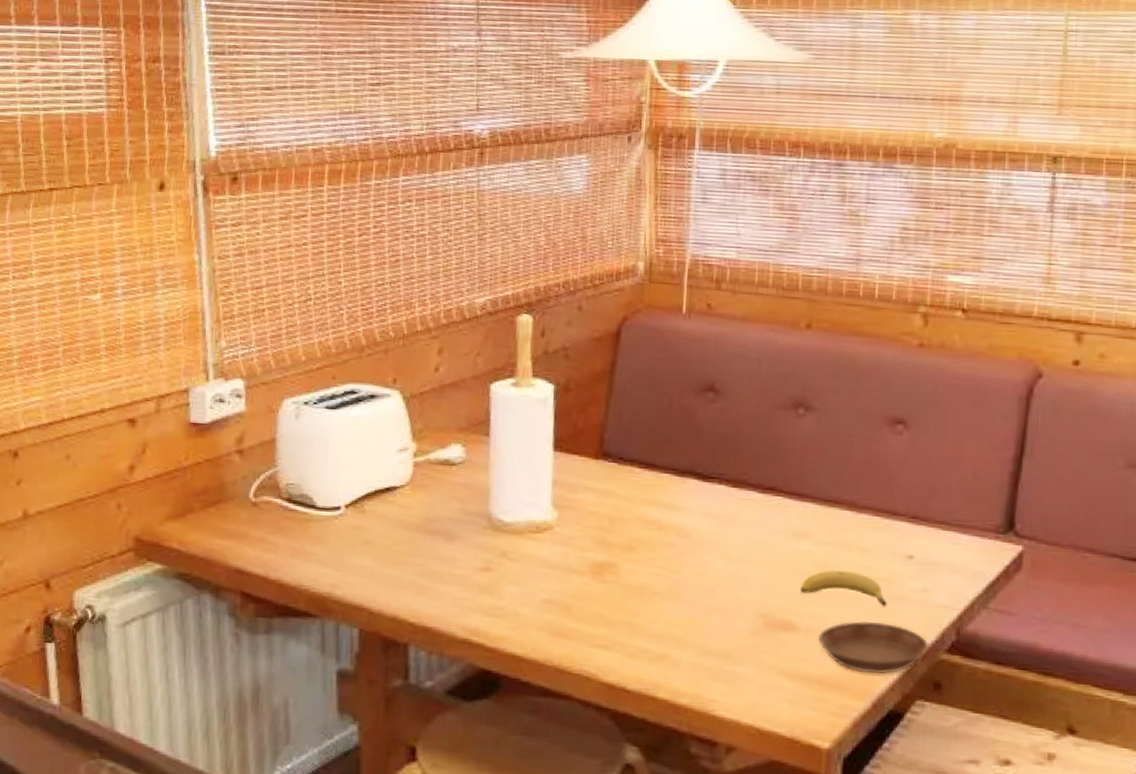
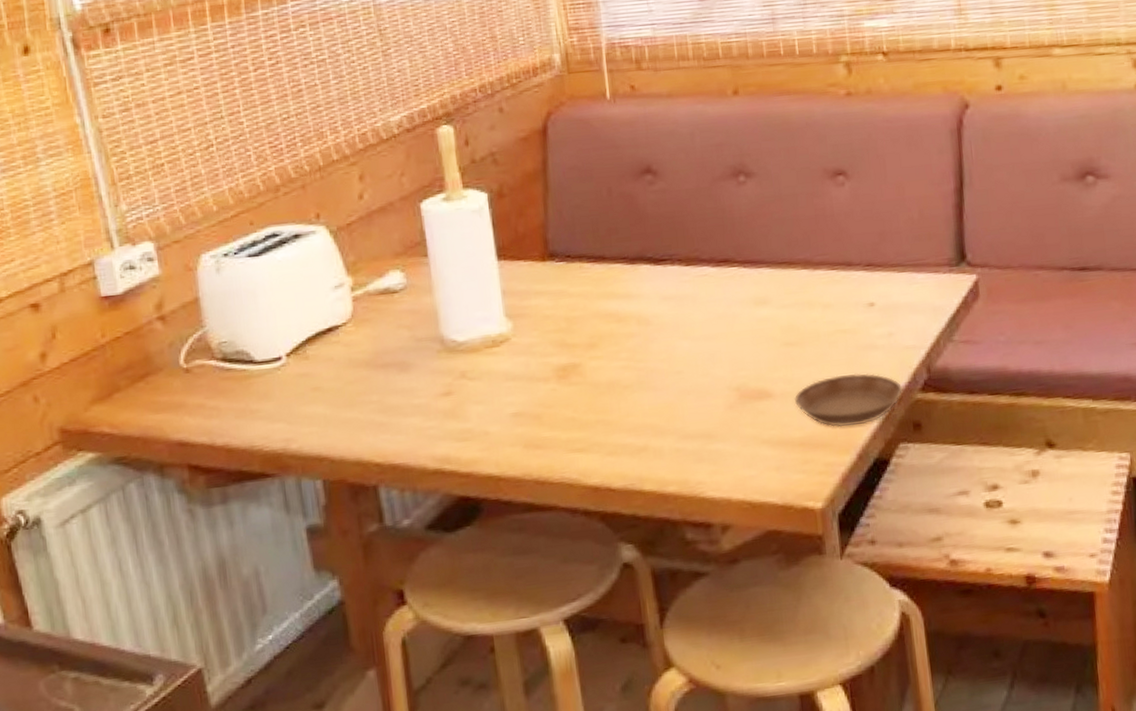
fruit: present [799,570,887,607] -> none [768,328,856,360]

